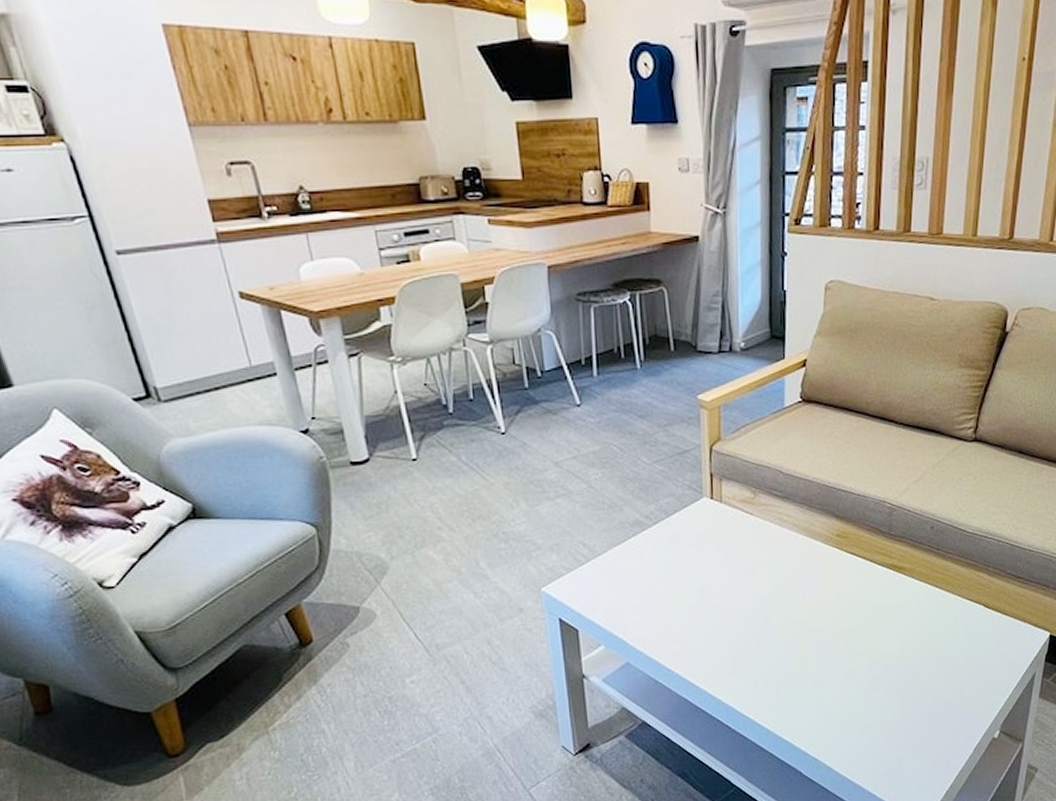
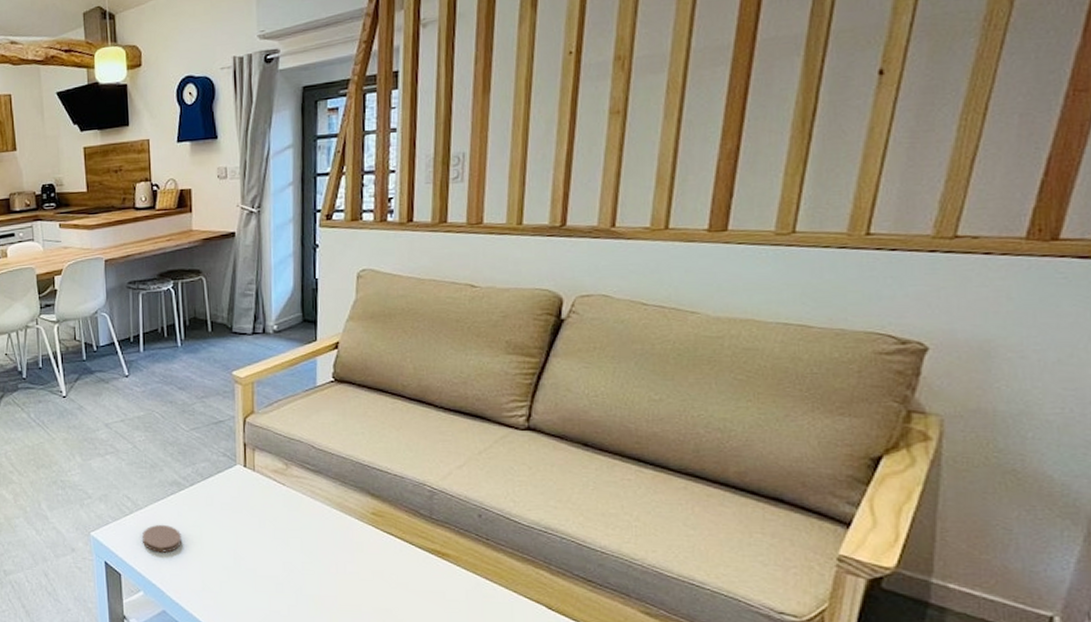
coaster: none [601,570,645,601] -> present [142,525,181,553]

